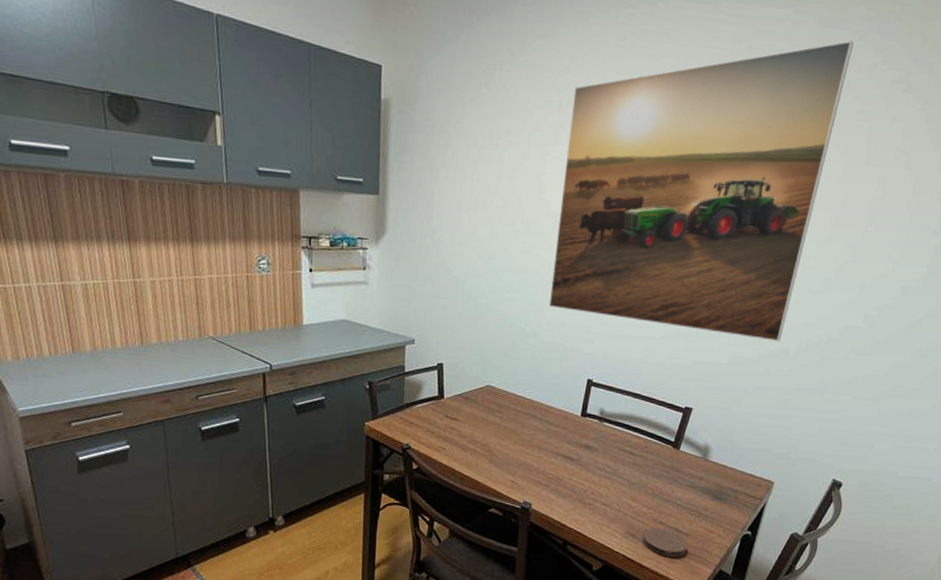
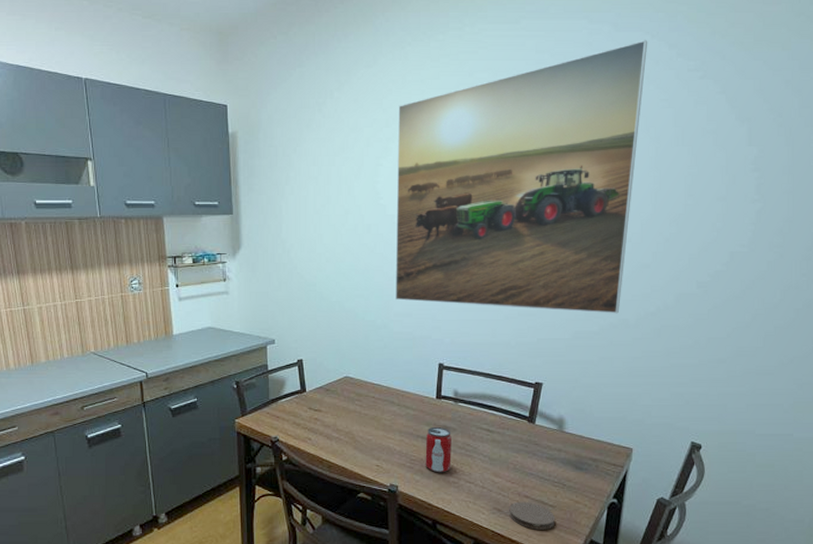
beverage can: none [562,445,593,494] -> present [425,426,452,473]

